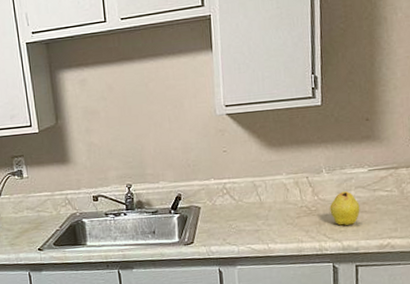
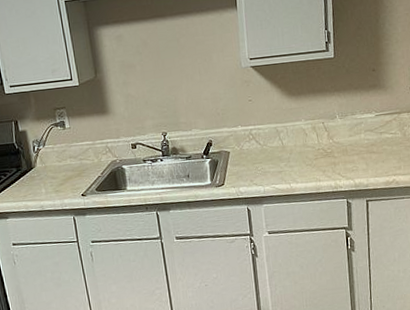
fruit: present [330,191,360,226] -> none [343,134,369,165]

